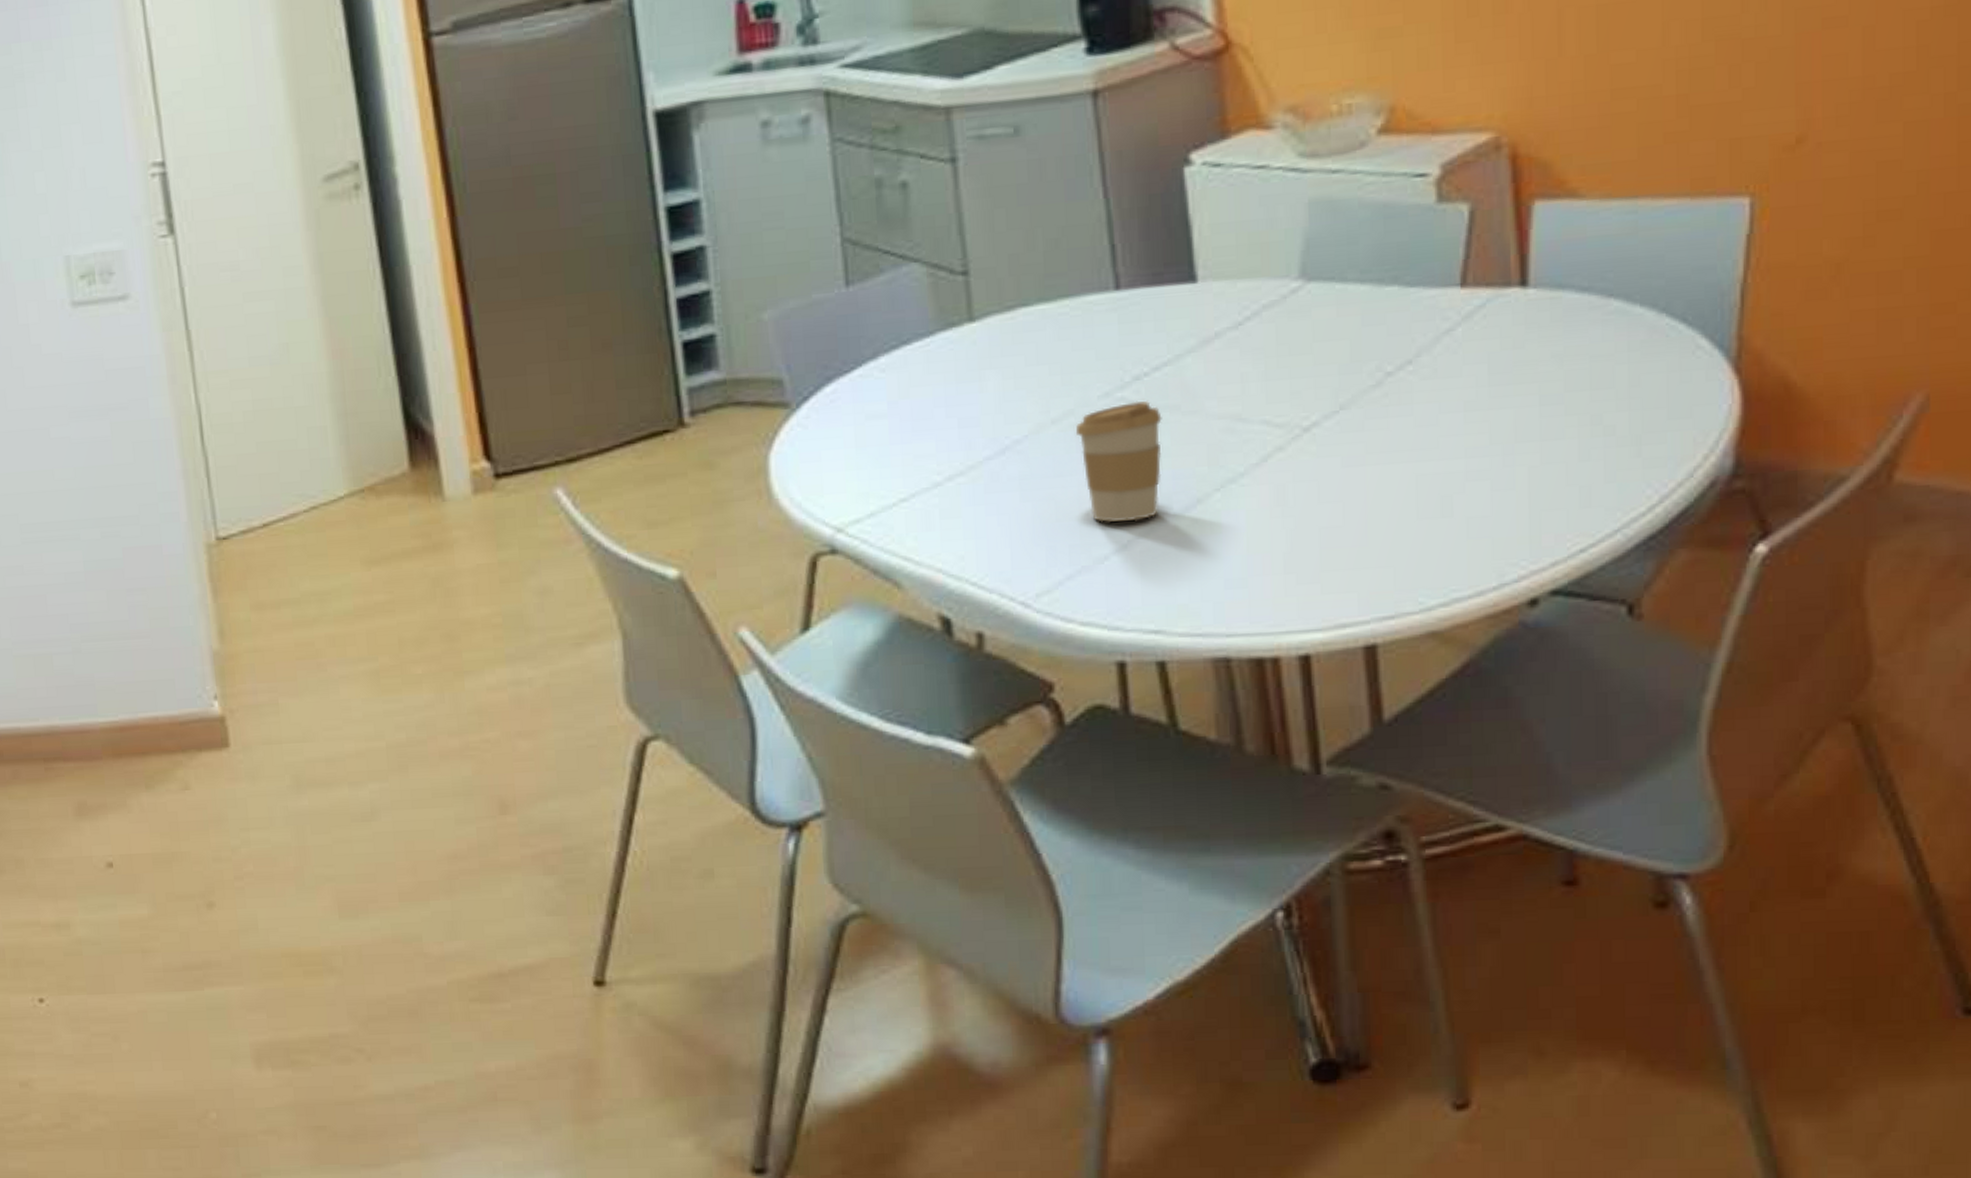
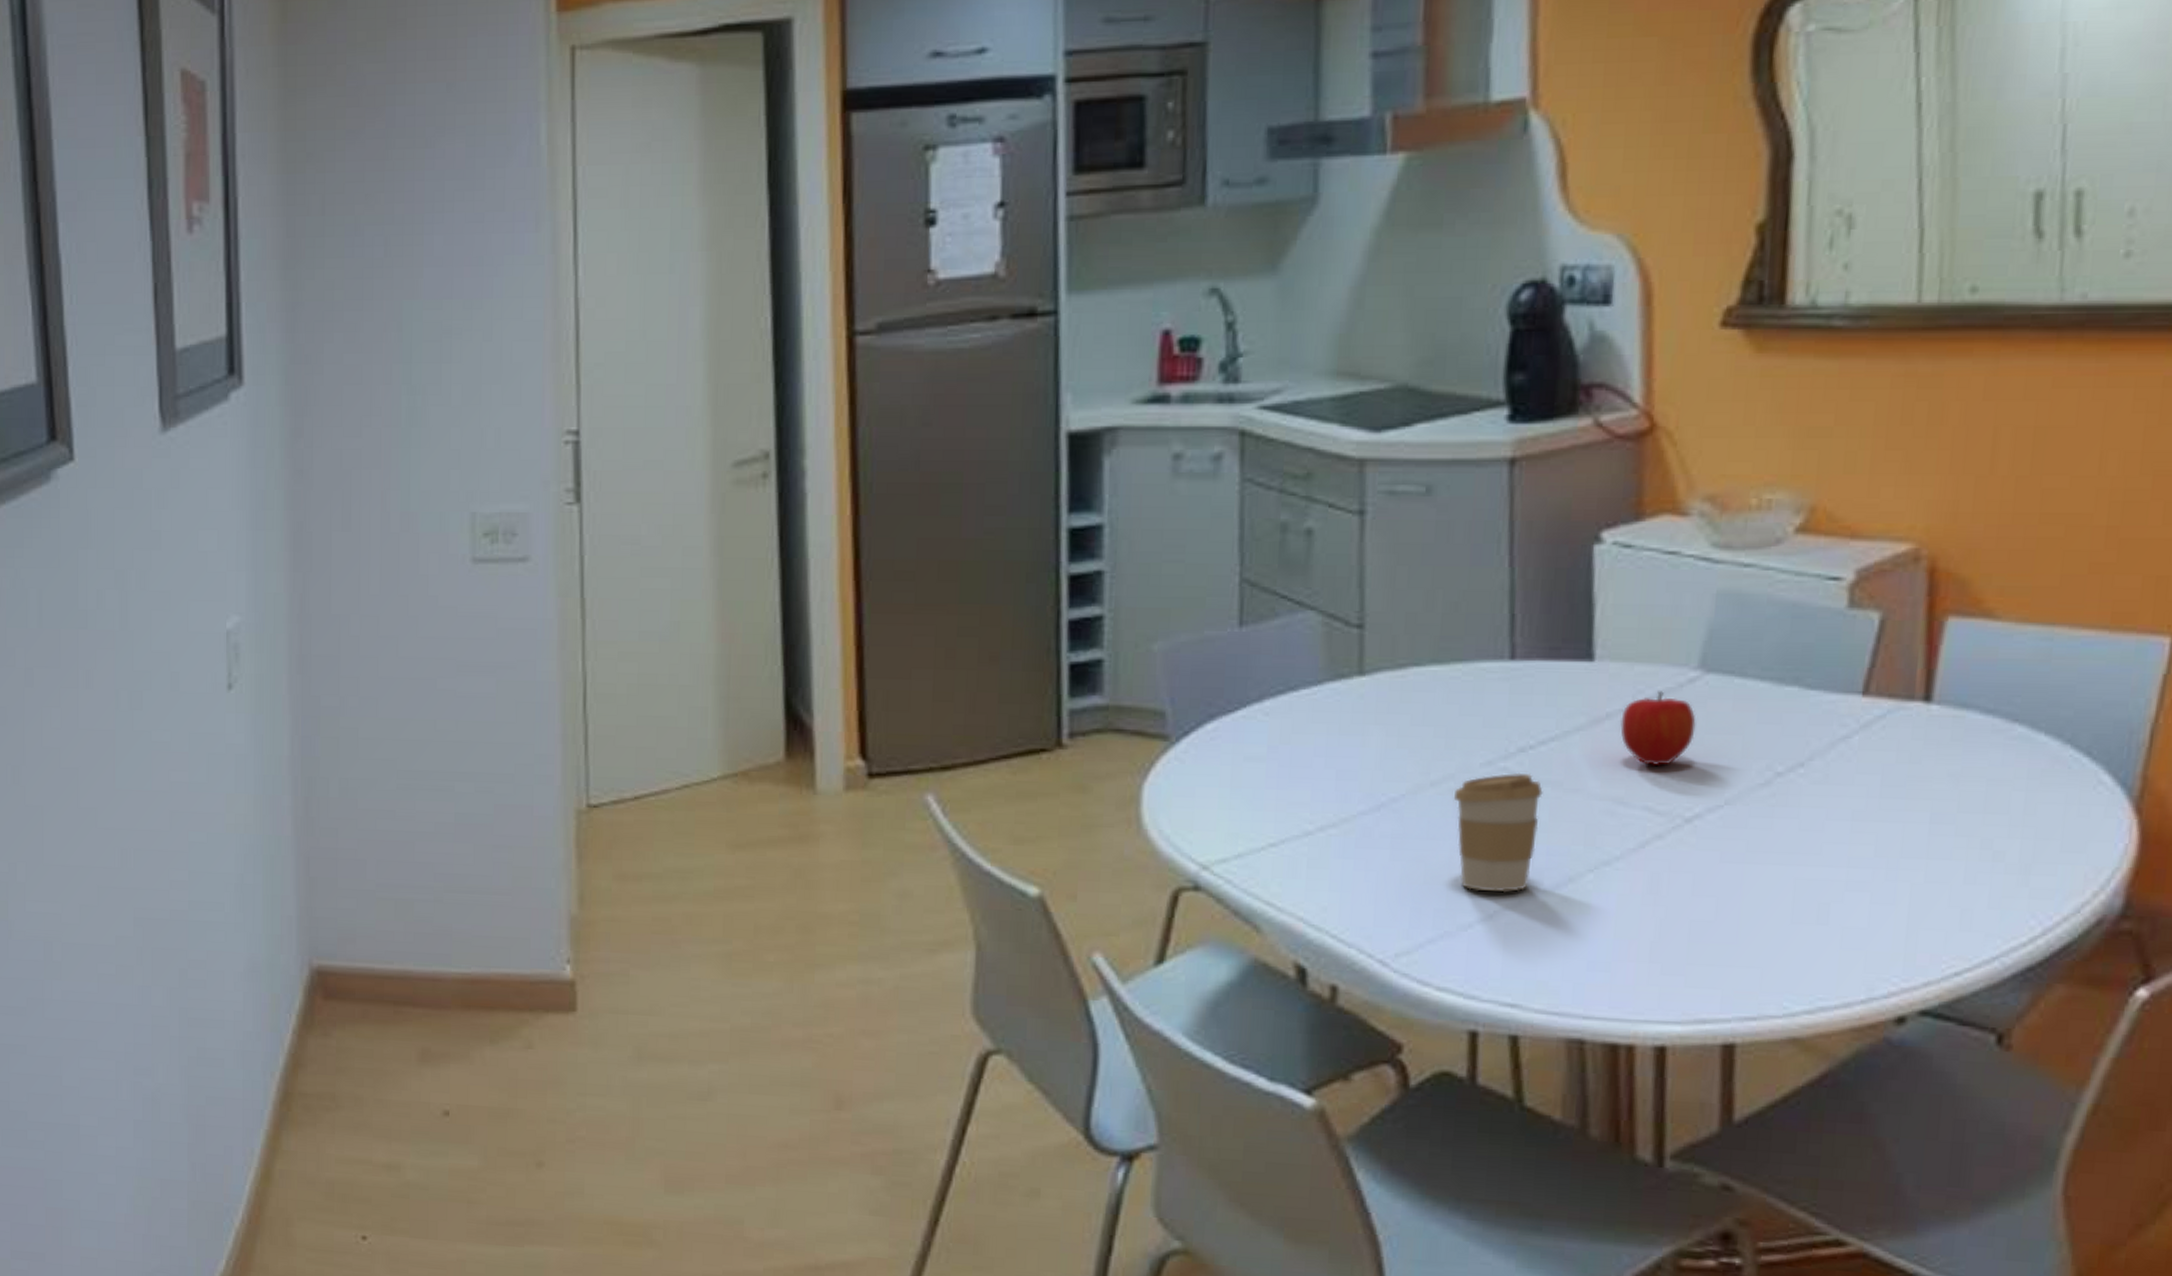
fruit: none [1230,305,1303,379] -> present [1620,691,1696,766]

